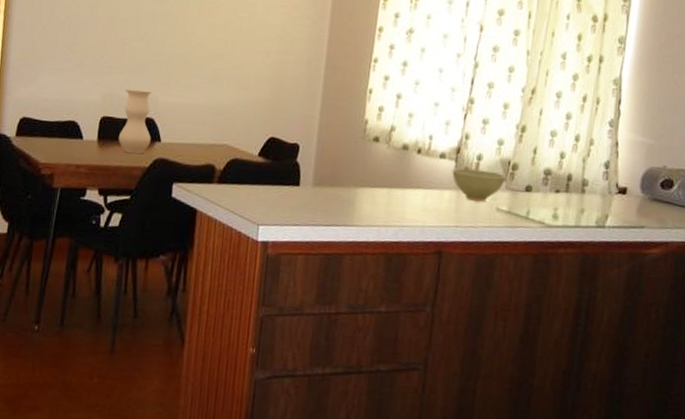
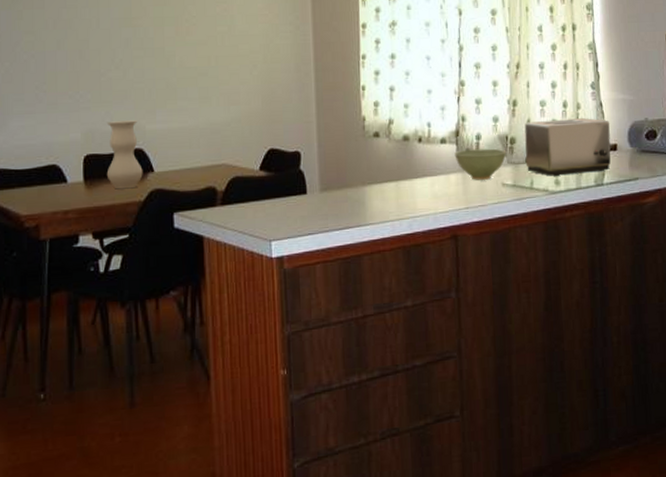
toaster: none [524,150,623,214] -> present [524,118,611,176]

